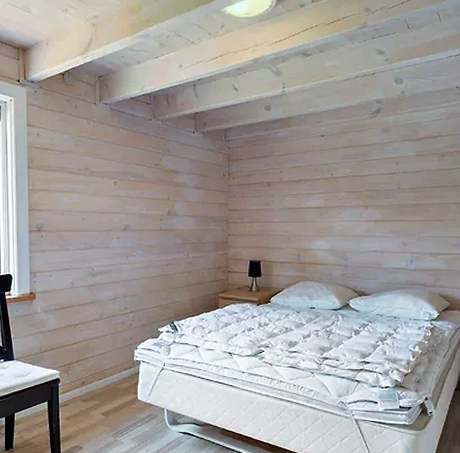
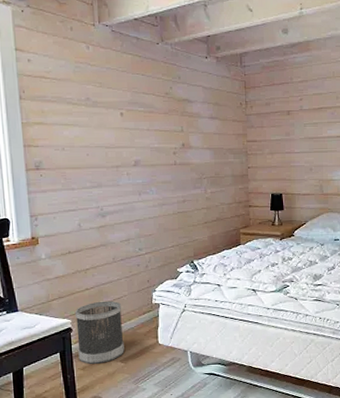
wastebasket: none [63,355,106,415] -> present [74,300,125,364]

